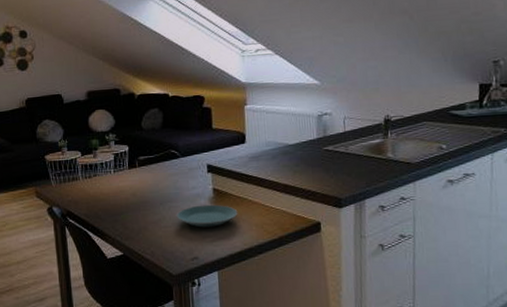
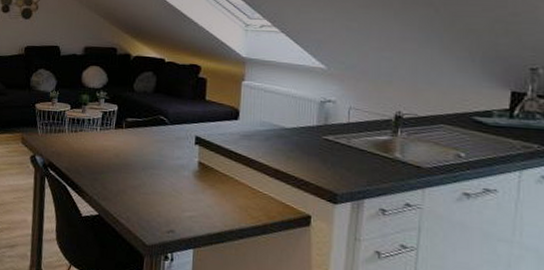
plate: present [176,204,238,228] -> none [157,176,222,202]

